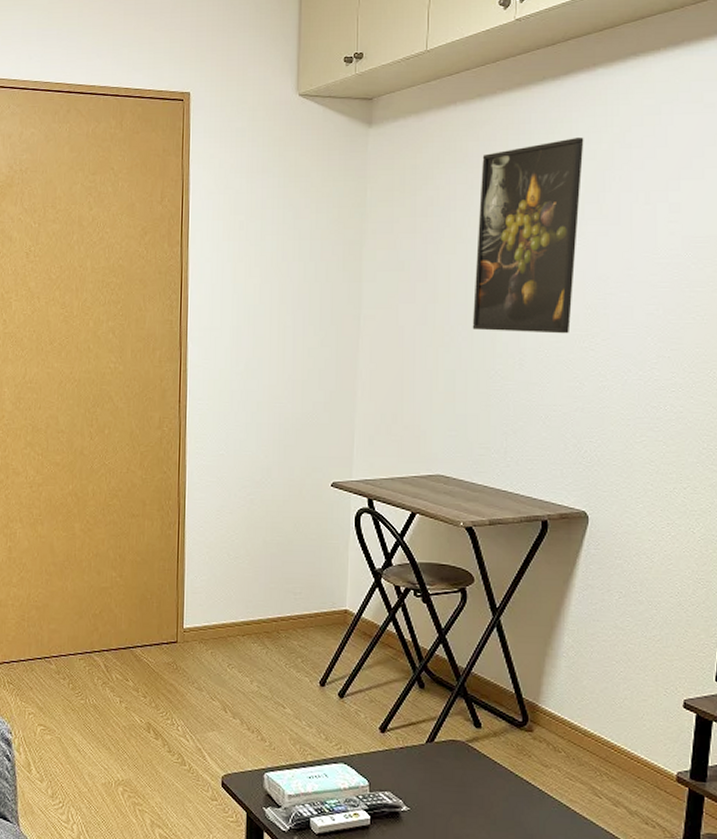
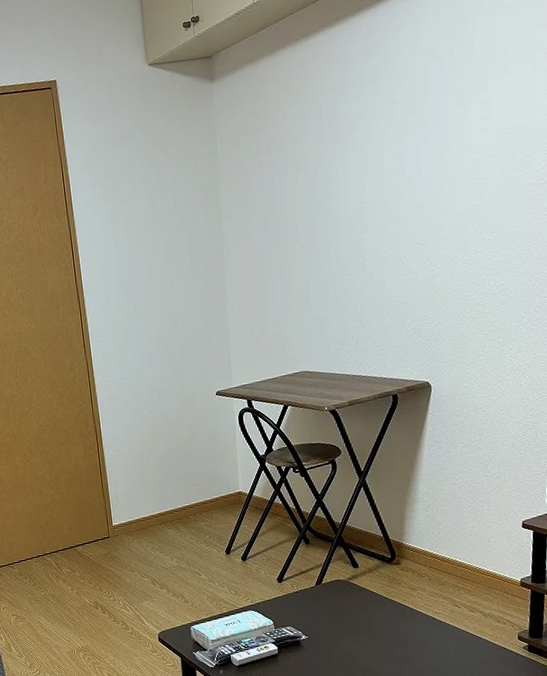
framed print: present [472,138,584,334] -> none [312,57,402,244]

